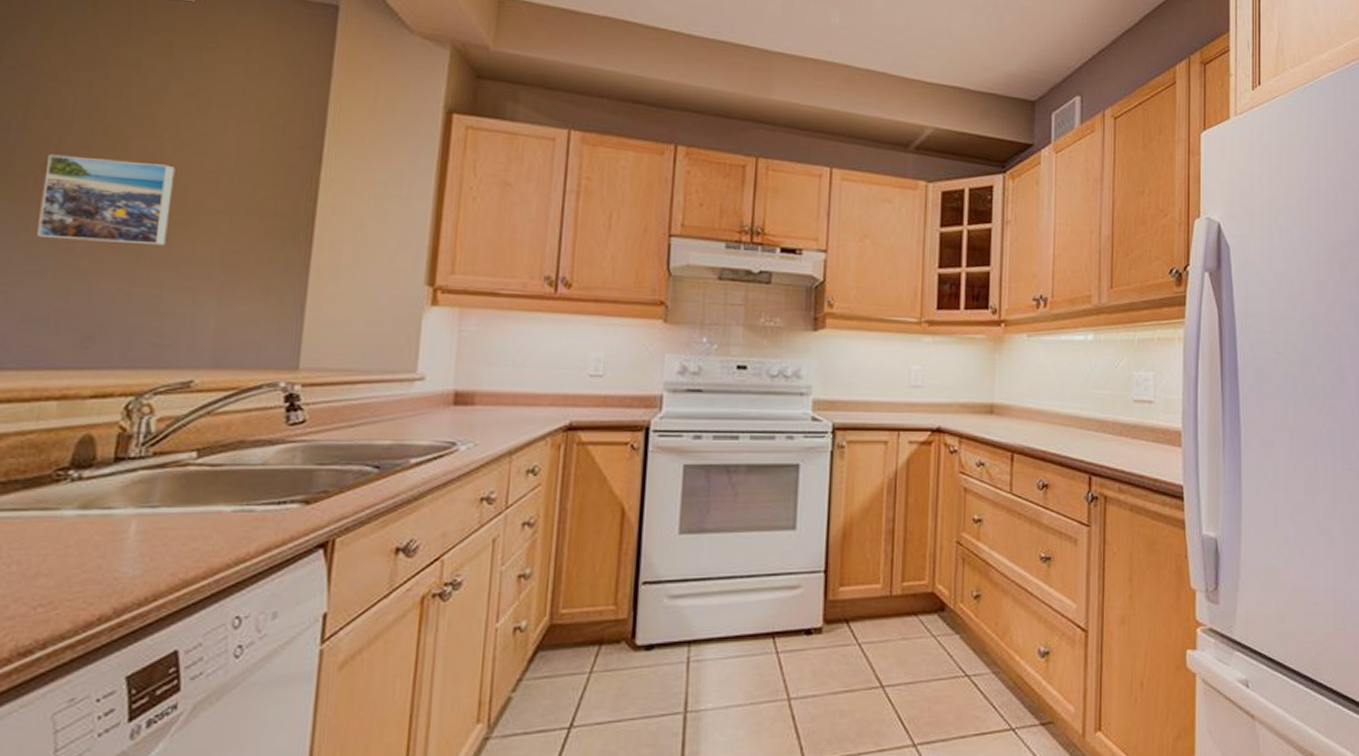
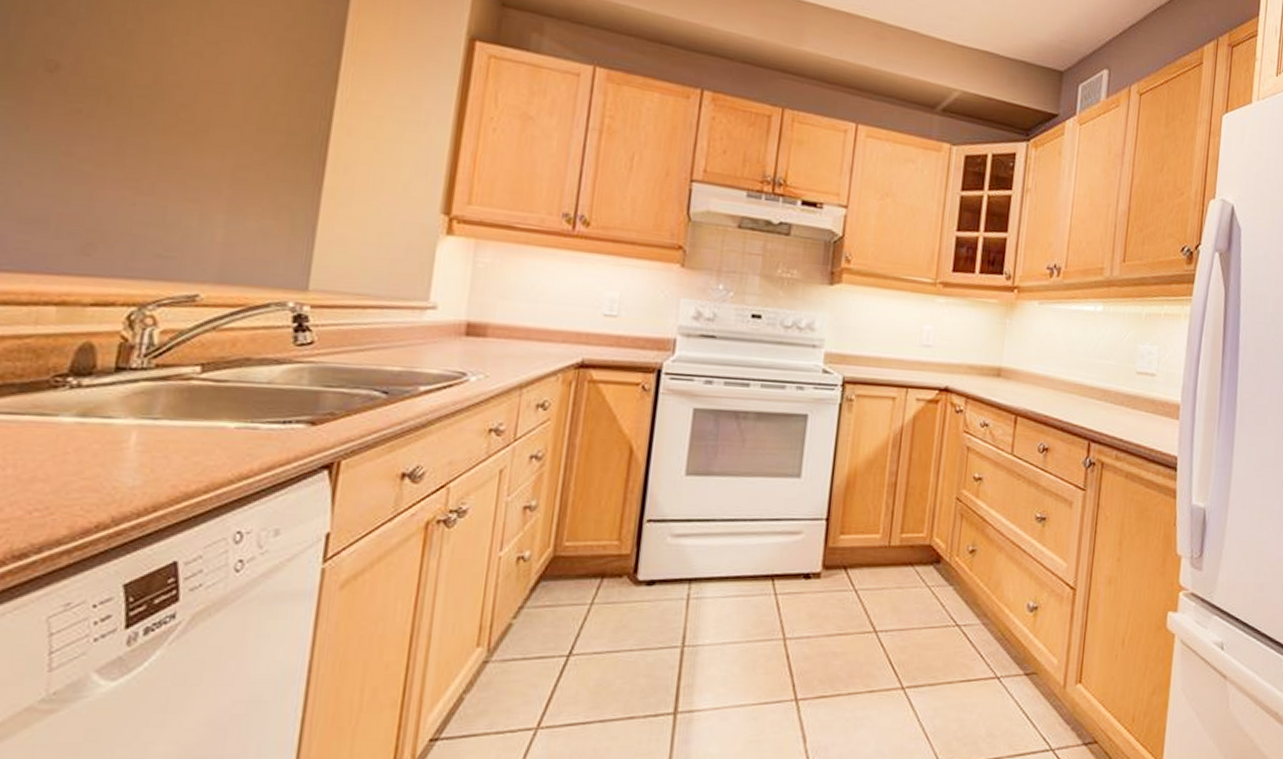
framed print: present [37,154,175,246] -> none [37,52,185,156]

